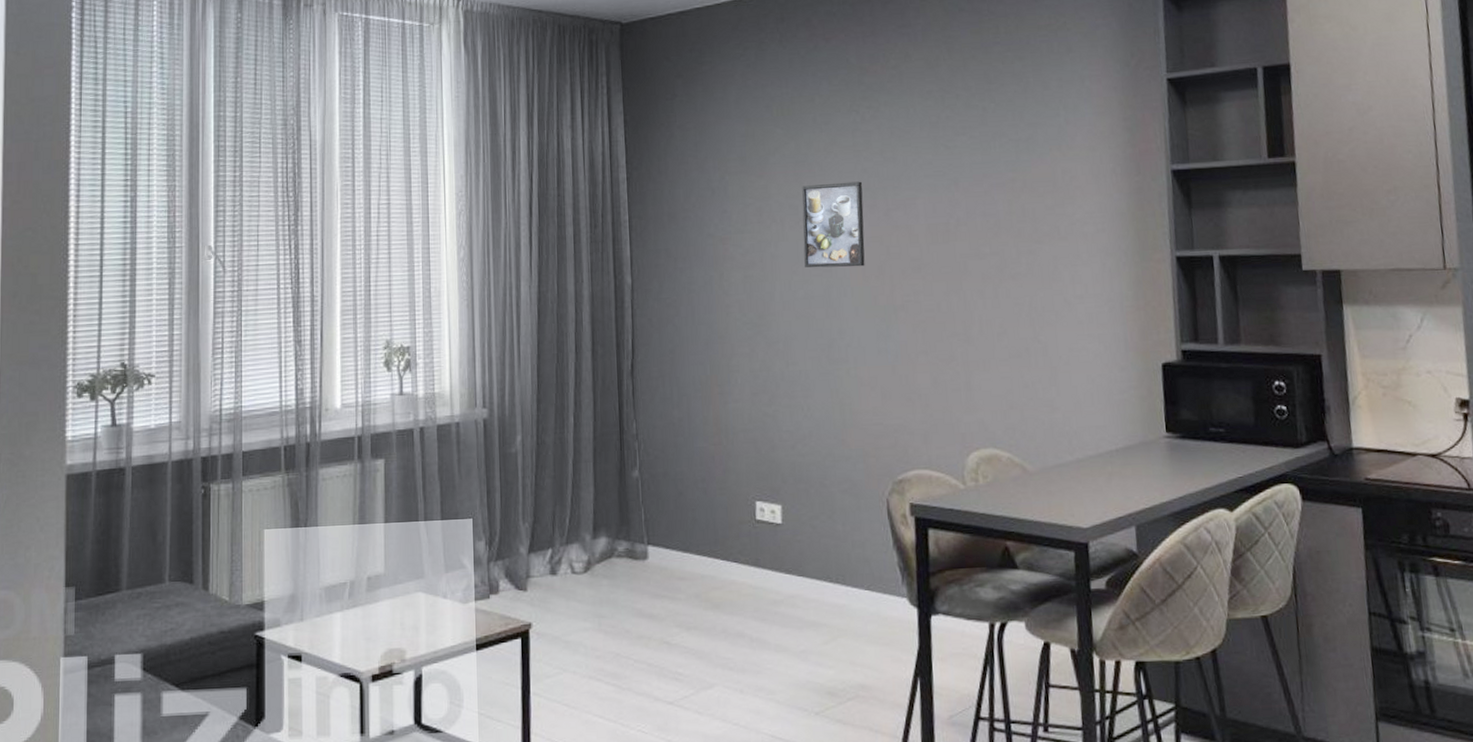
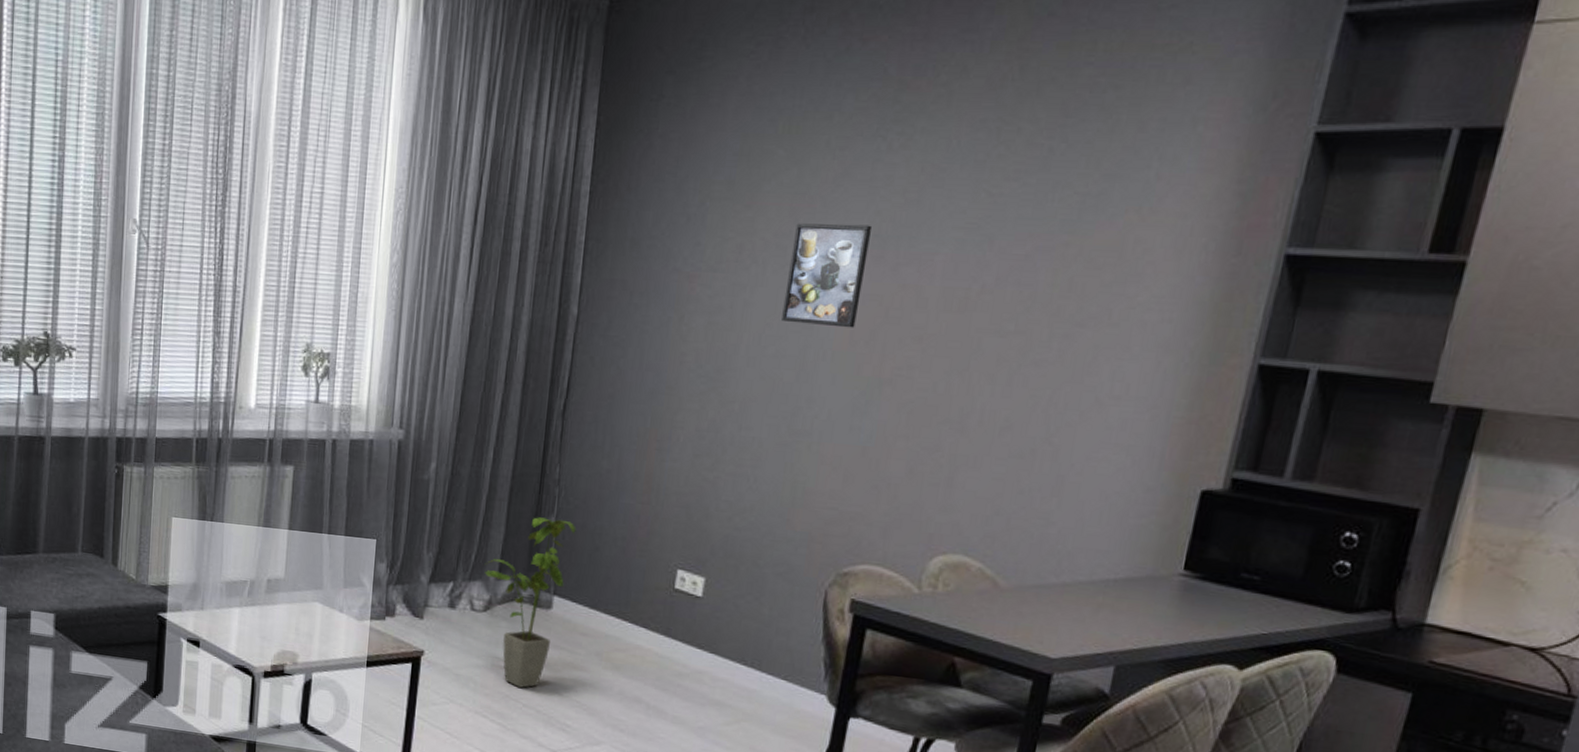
house plant: none [579,471,659,643] -> present [484,517,576,688]

